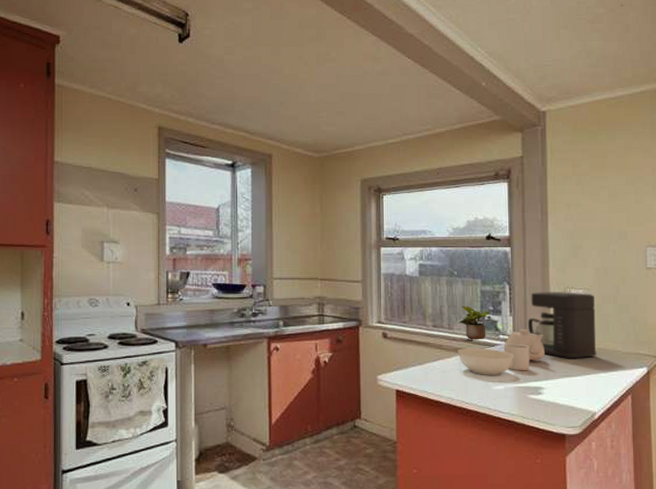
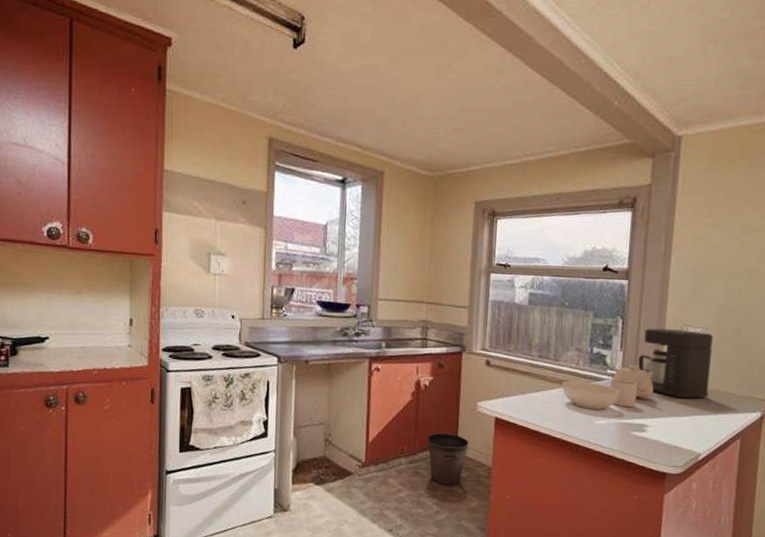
bucket: none [330,409,372,464] -> present [427,432,469,486]
potted plant: present [458,305,491,340] -> none [564,337,600,374]

